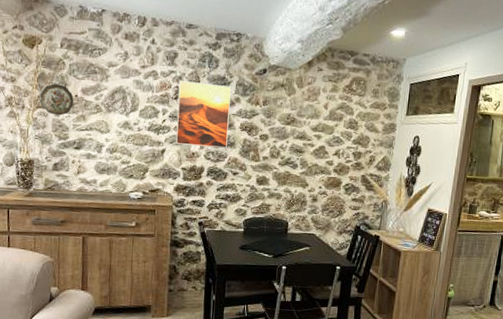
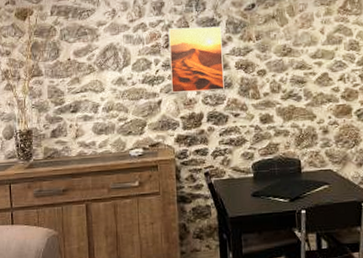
decorative plate: present [40,83,74,116] -> none [34,50,67,82]

